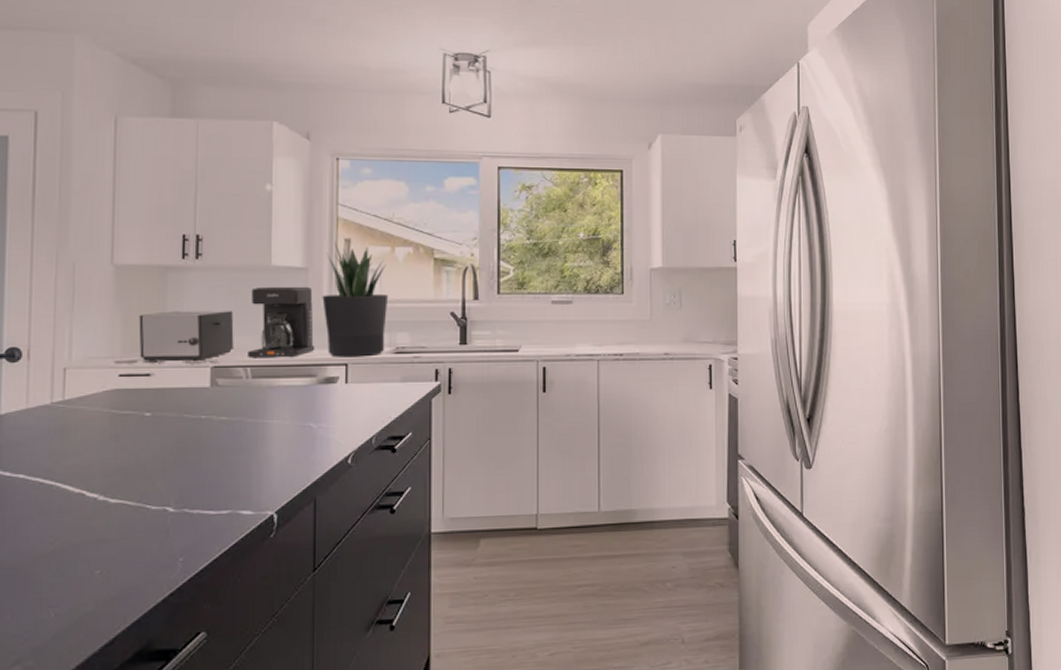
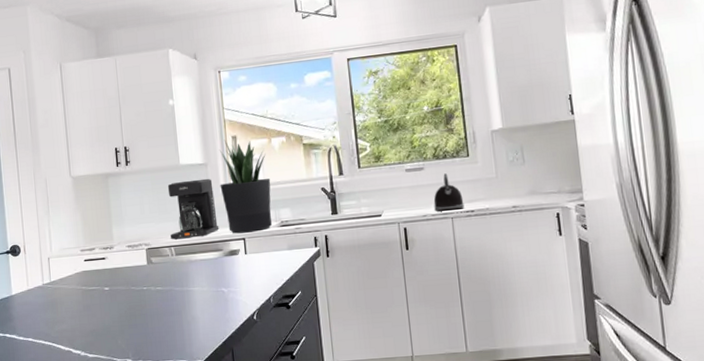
toaster: present [139,311,234,361] -> none [92,204,160,248]
kettle: none [579,310,613,353] -> present [433,173,464,212]

